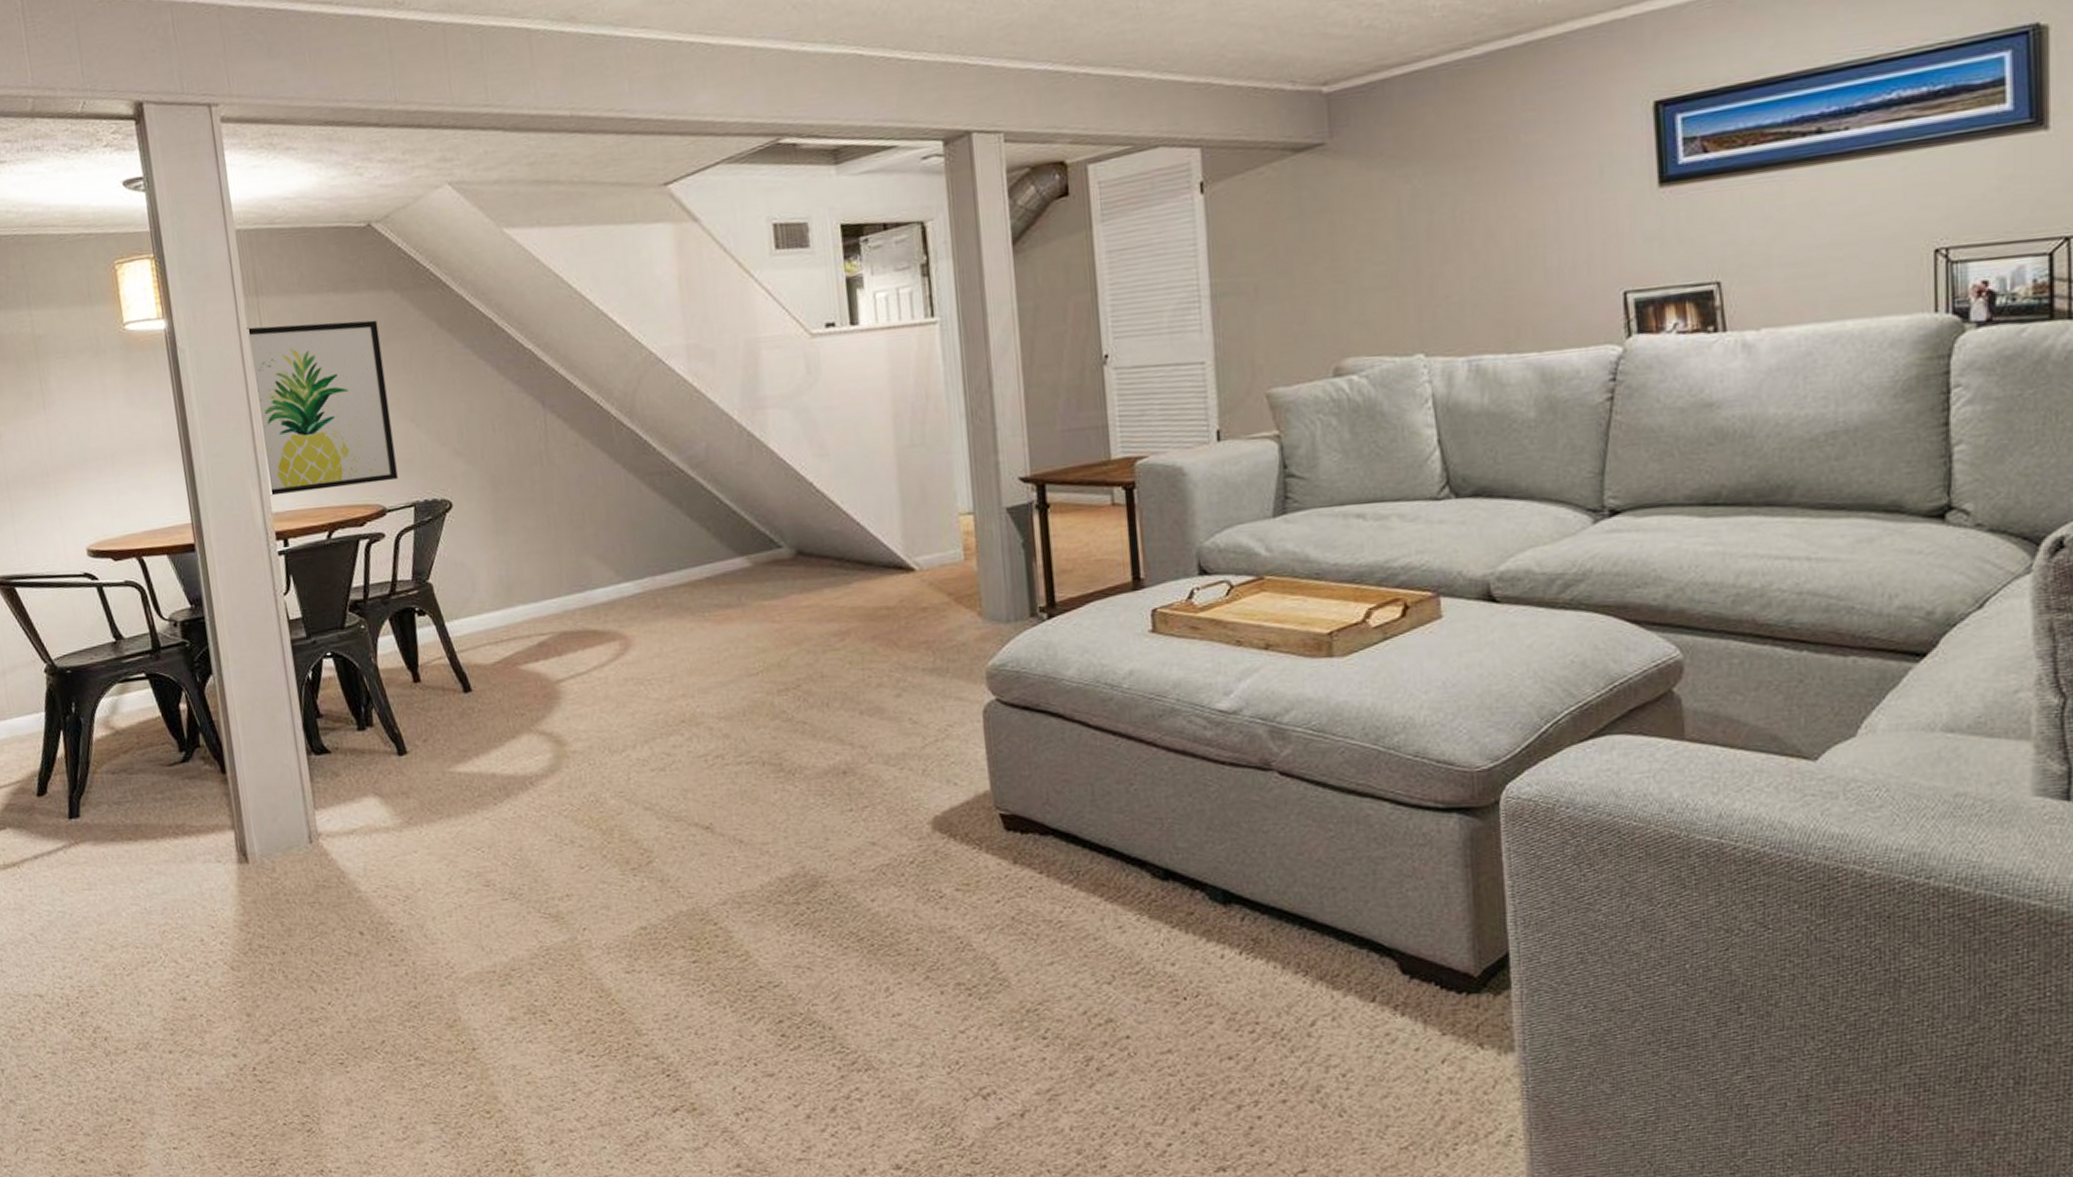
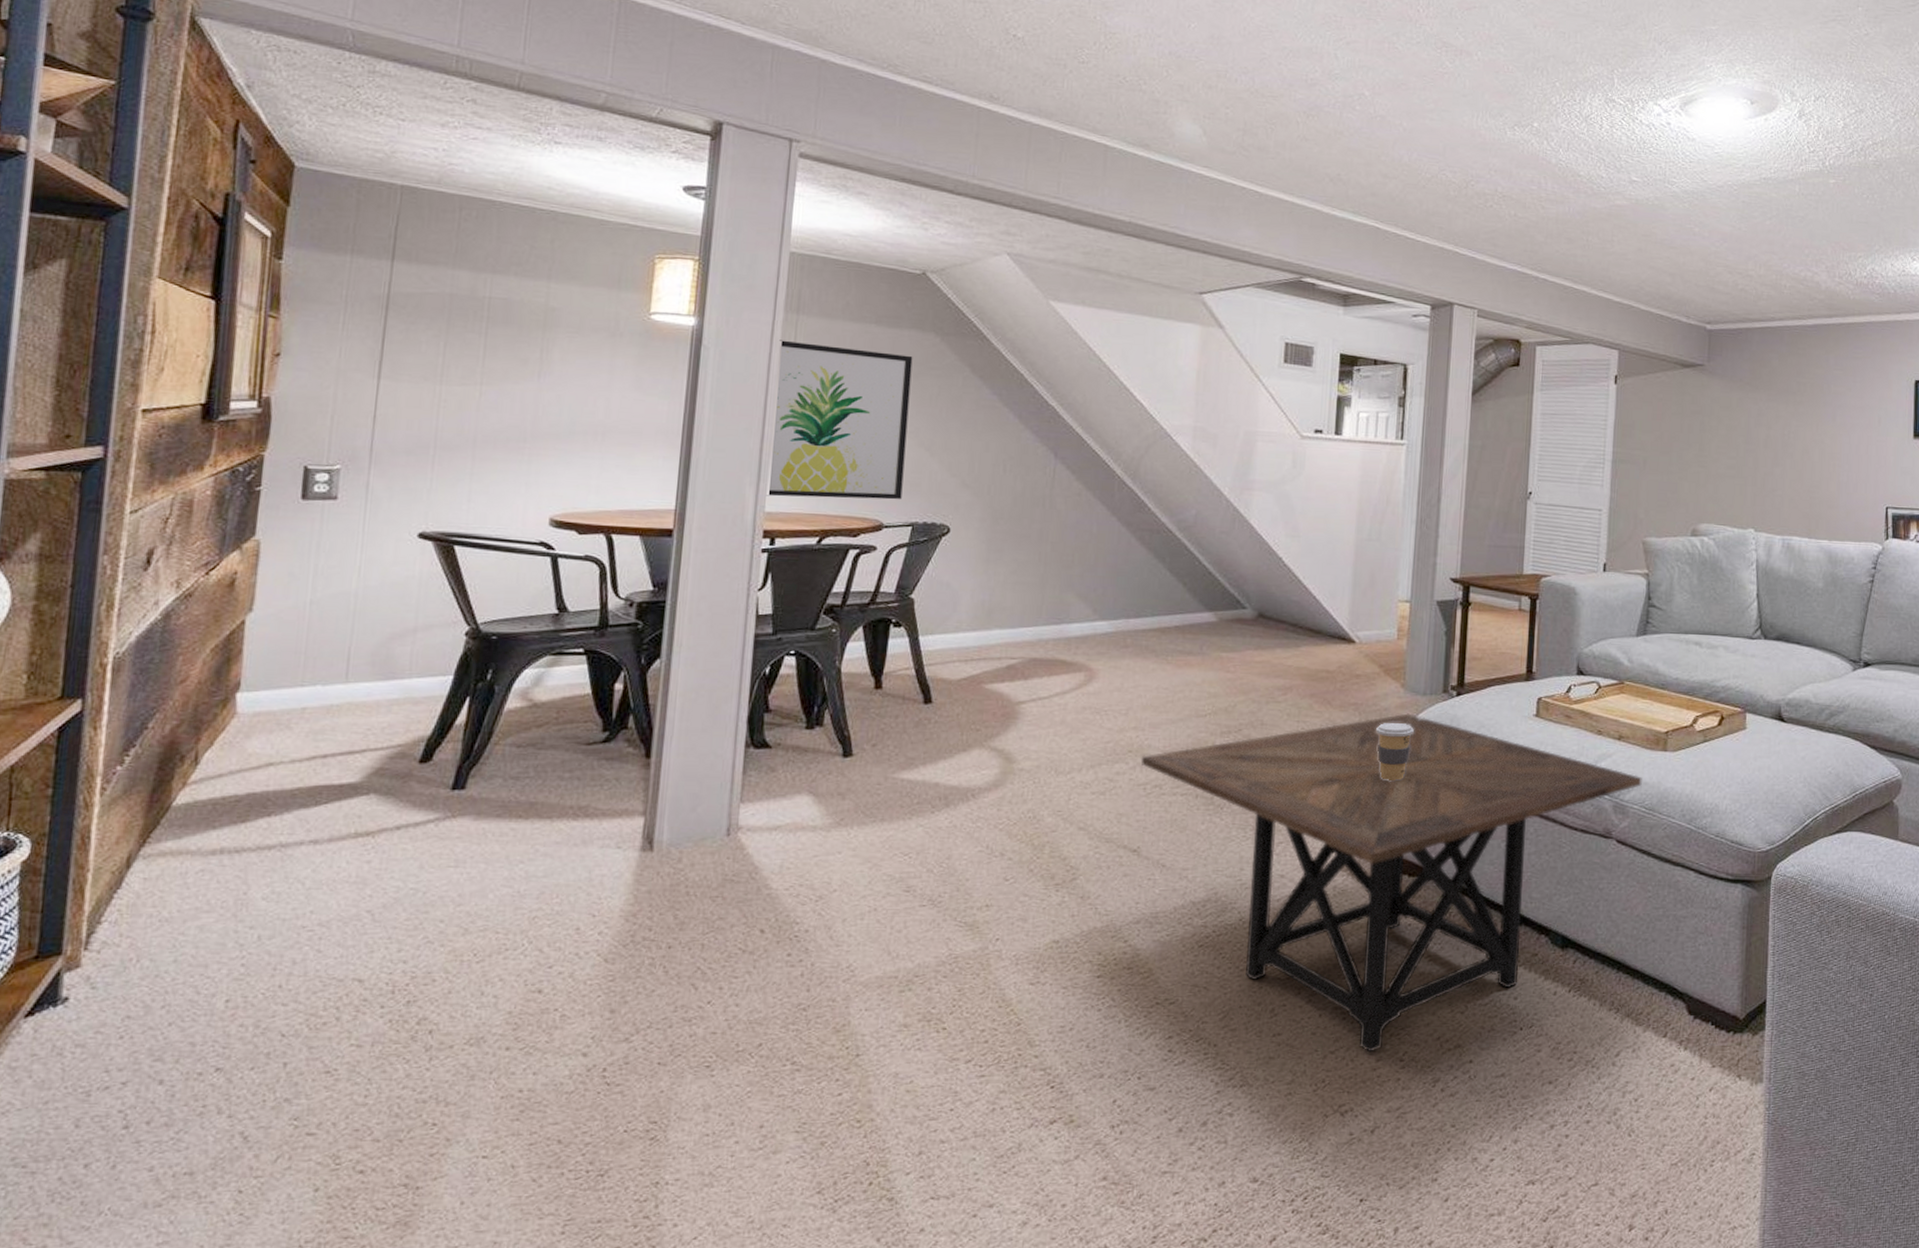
side table: none [696,646,1304,1031] -> present [1140,713,1642,1053]
coffee cup: none [956,657,1002,726] -> present [1376,722,1414,781]

